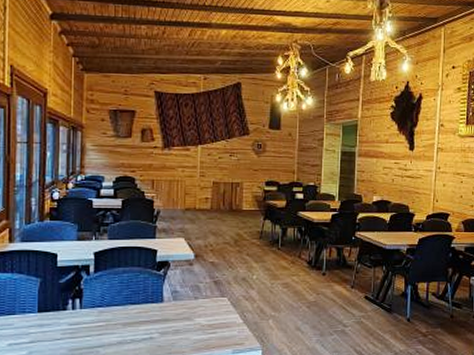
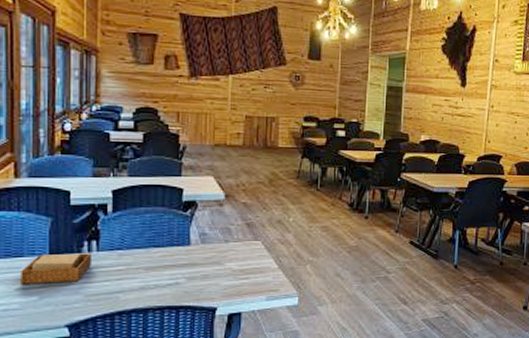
napkin holder: none [12,311,76,341] -> present [21,253,93,285]

